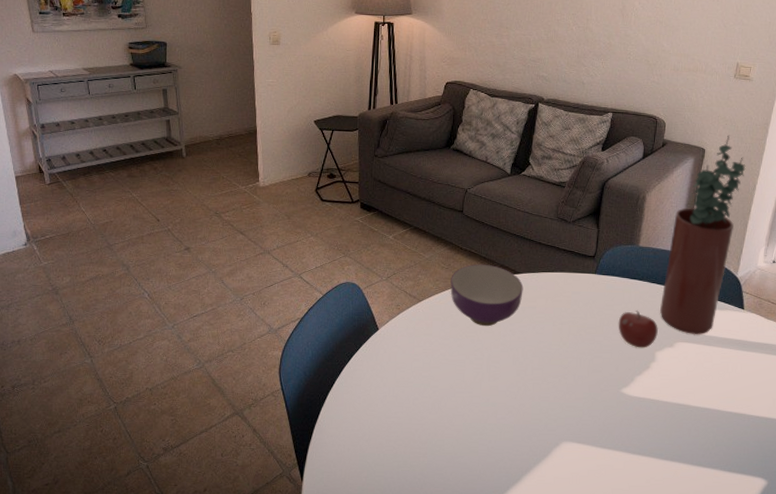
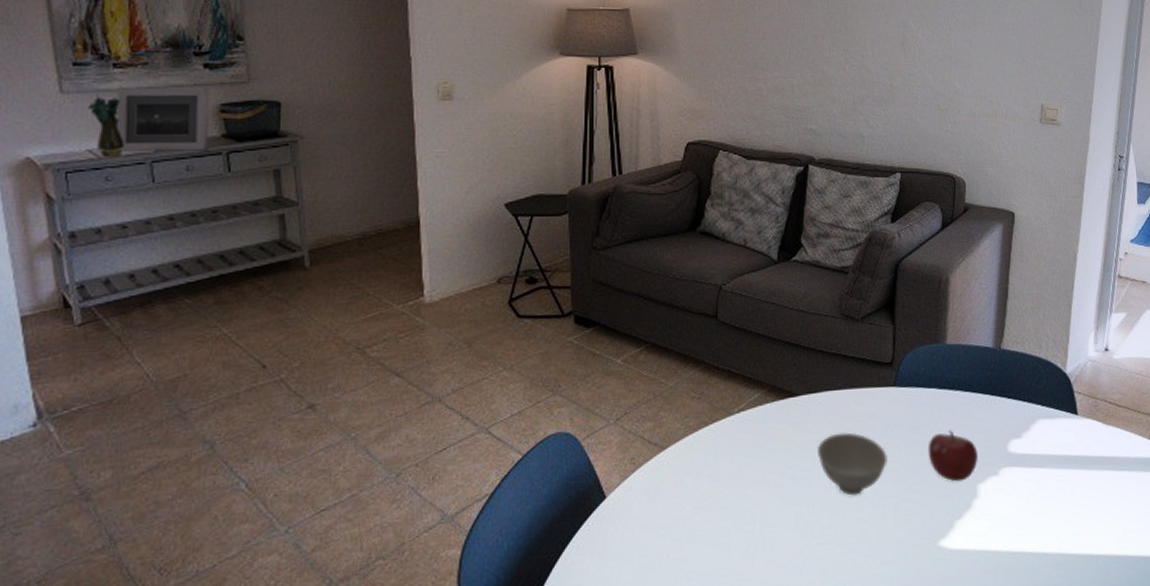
vase: none [49,34,71,77] -> present [88,95,124,158]
picture frame: none [66,29,122,74] -> present [116,87,210,151]
bowl: present [450,264,524,327] -> none [705,387,803,476]
bowl: none [532,303,586,349] -> present [816,432,887,496]
vase: present [660,135,746,334] -> none [978,193,1063,455]

